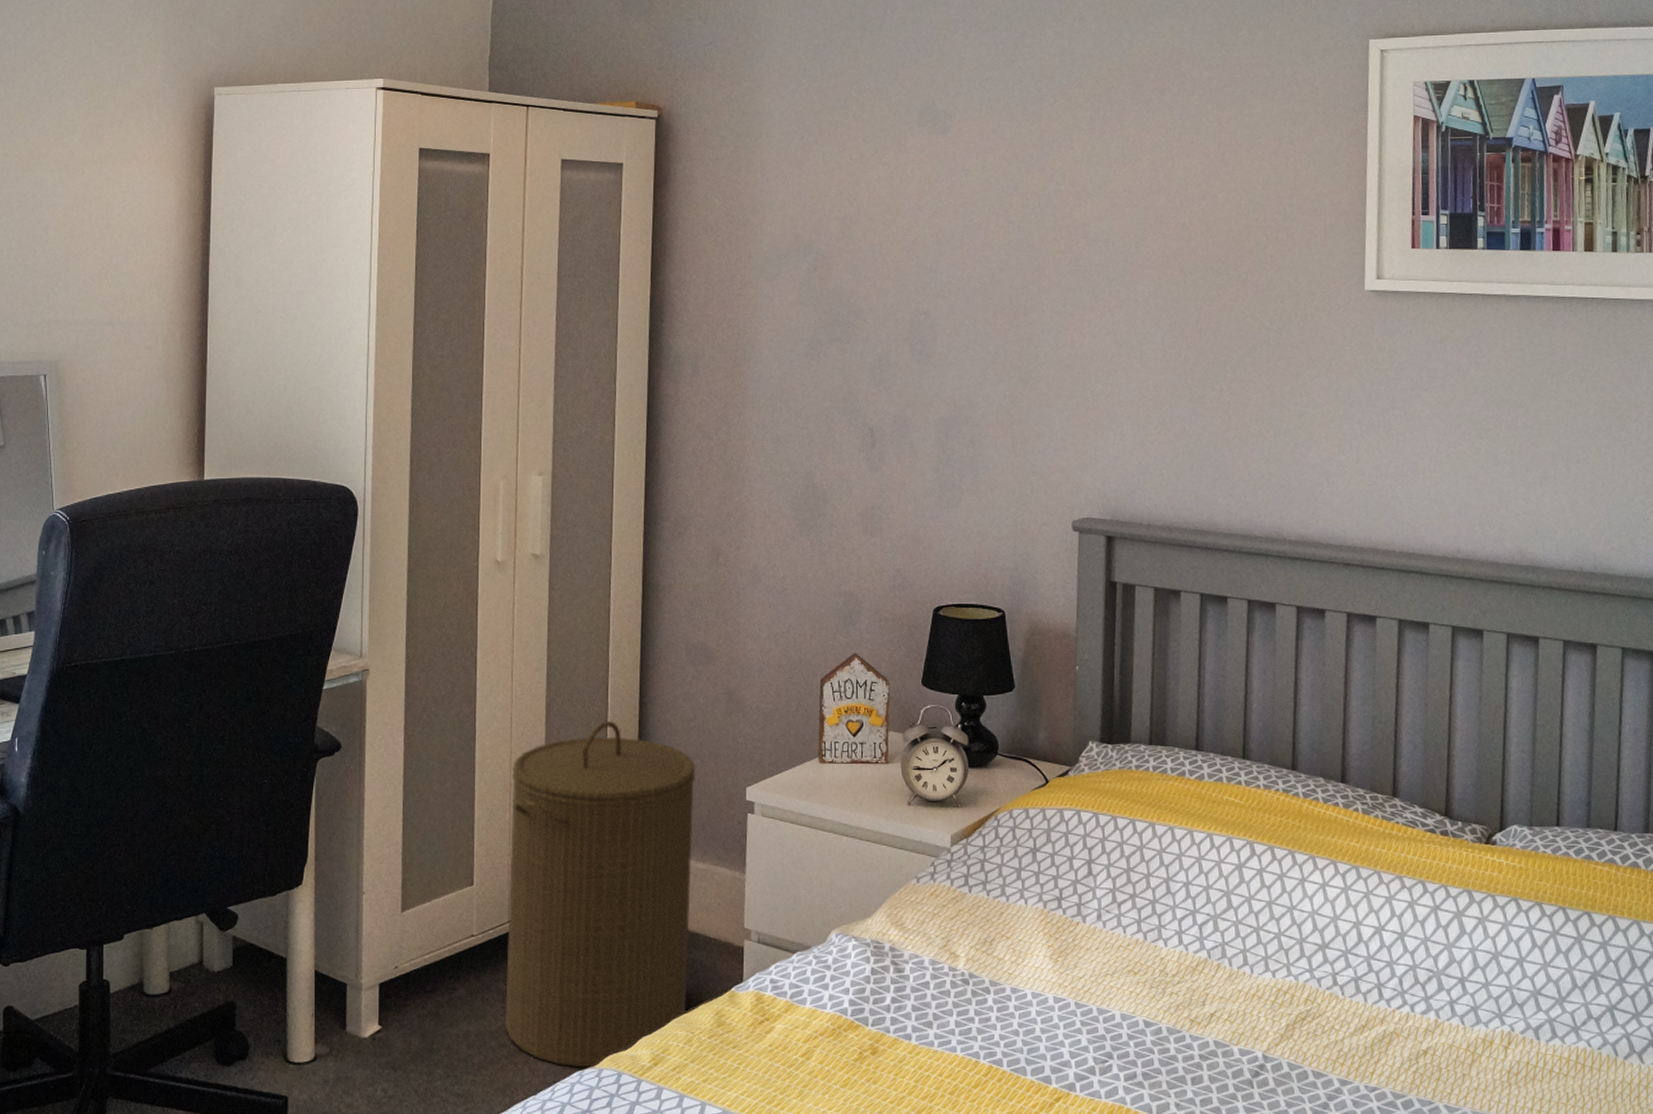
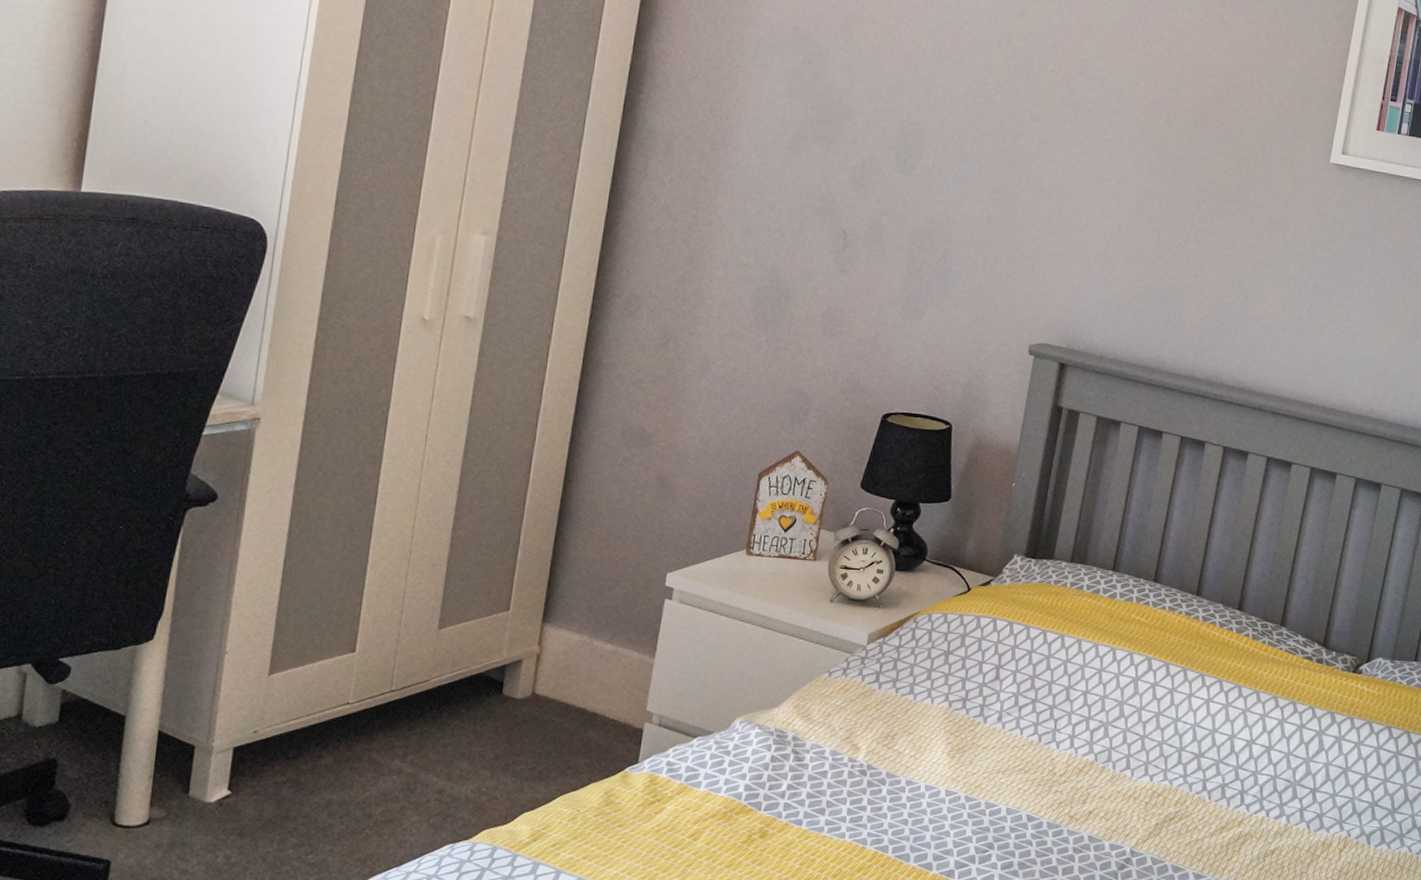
laundry hamper: present [504,721,696,1068] -> none [374,495,617,842]

